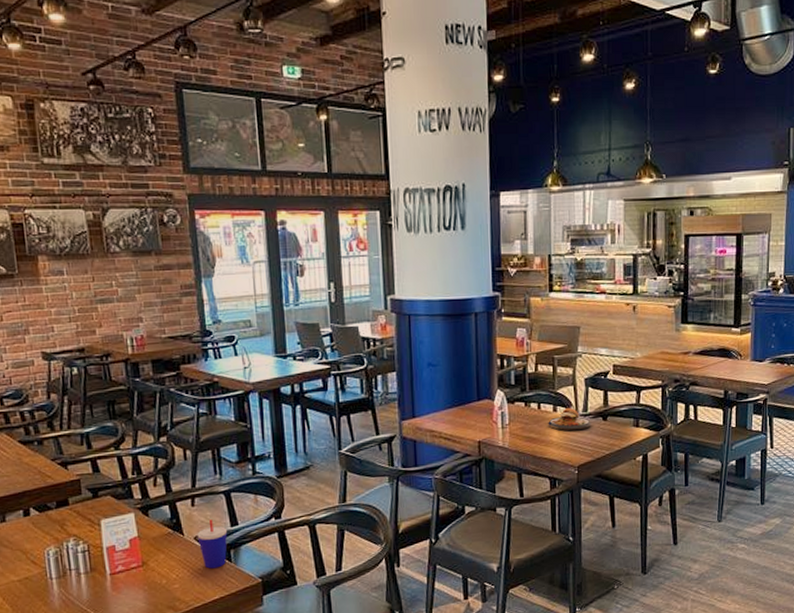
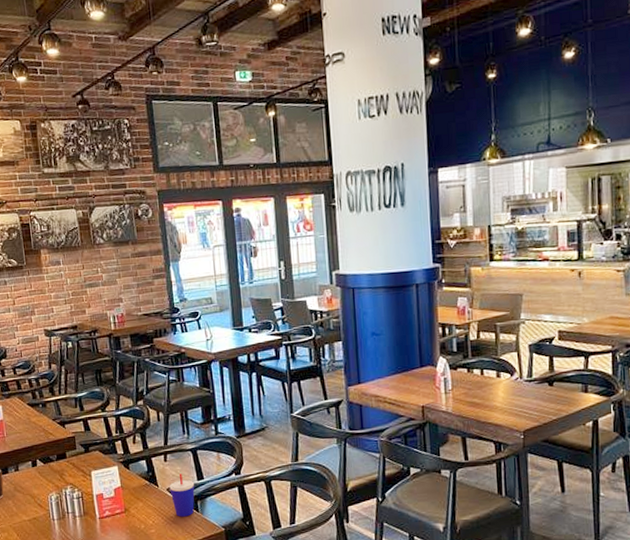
burger: present [548,407,591,432] -> none [491,373,537,397]

